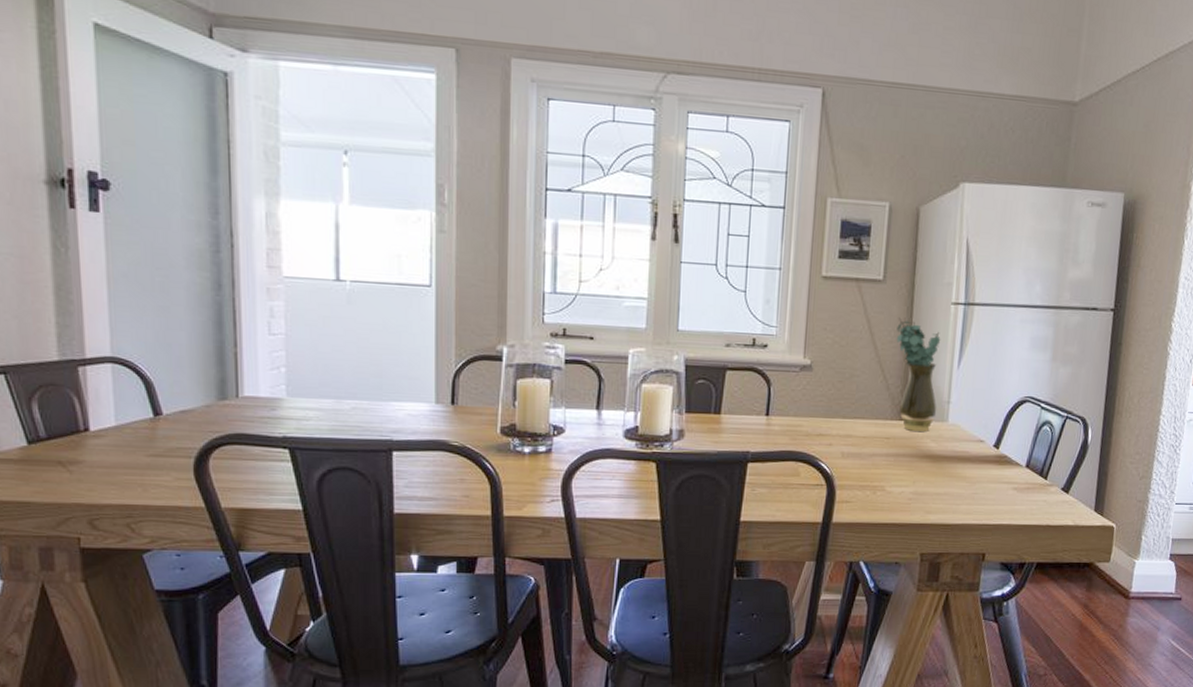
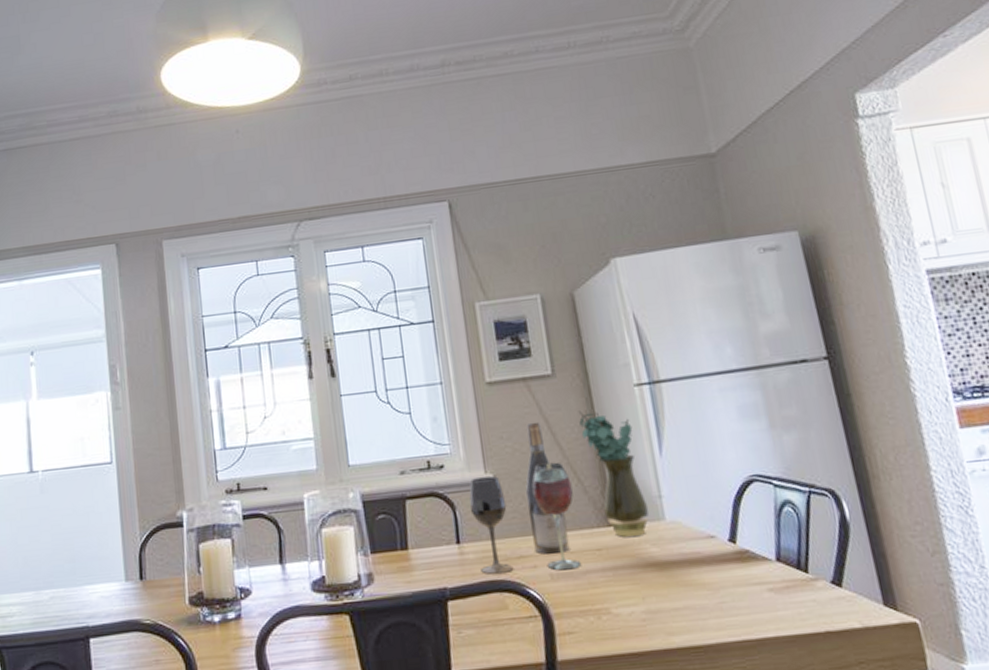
wine glass: none [783,361,817,447] -> present [469,476,514,576]
wine bottle: none [833,320,866,436] -> present [525,421,570,554]
wineglass: none [840,358,878,451] -> present [532,462,582,571]

